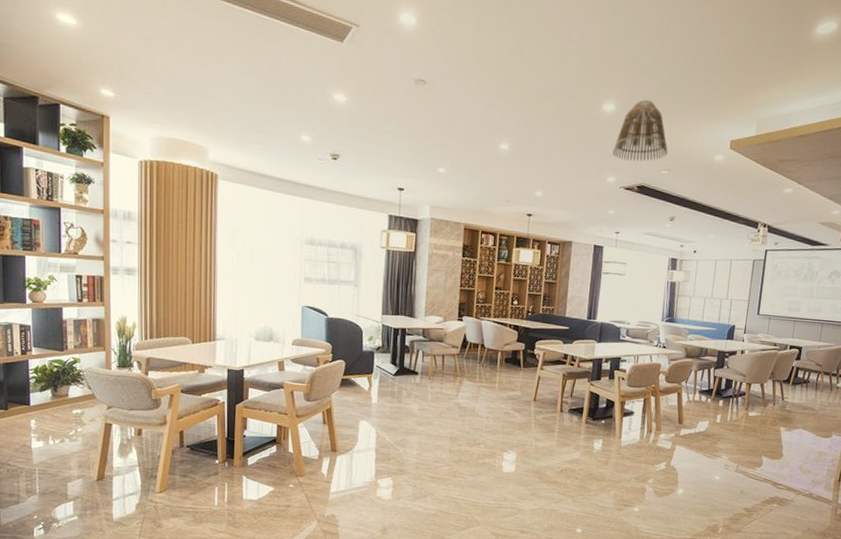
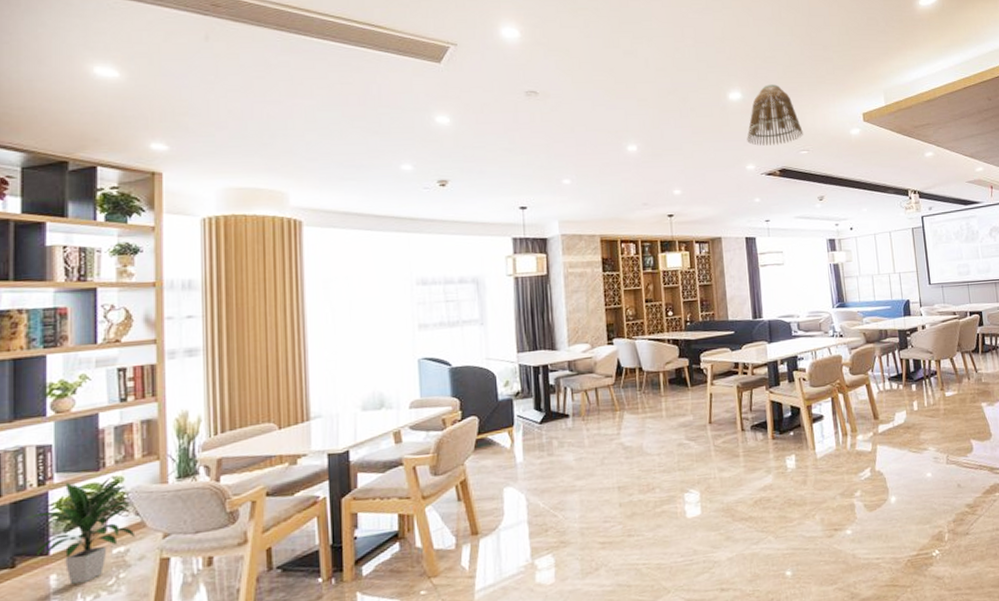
indoor plant: none [14,355,89,430] -> present [26,479,136,584]

